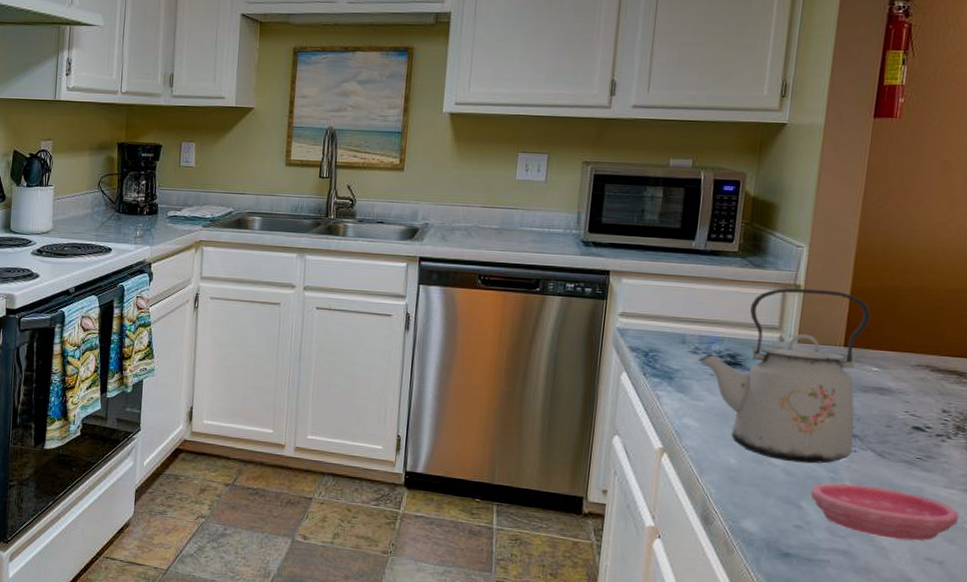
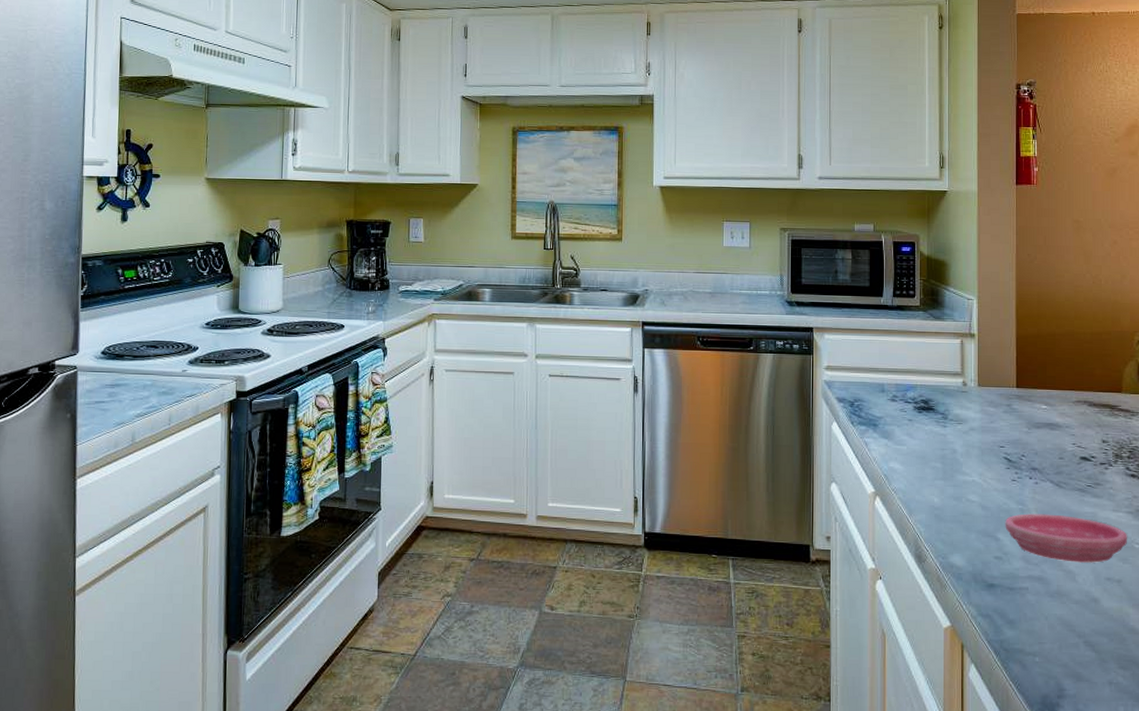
kettle: present [697,287,871,464] -> none [896,336,1035,498]

